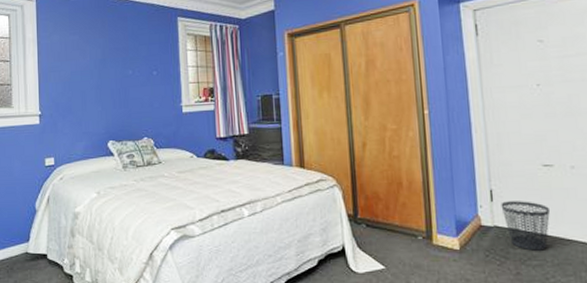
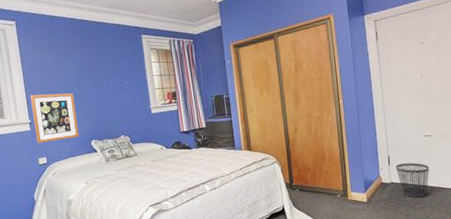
wall art: none [43,81,95,140] -> present [30,93,79,143]

